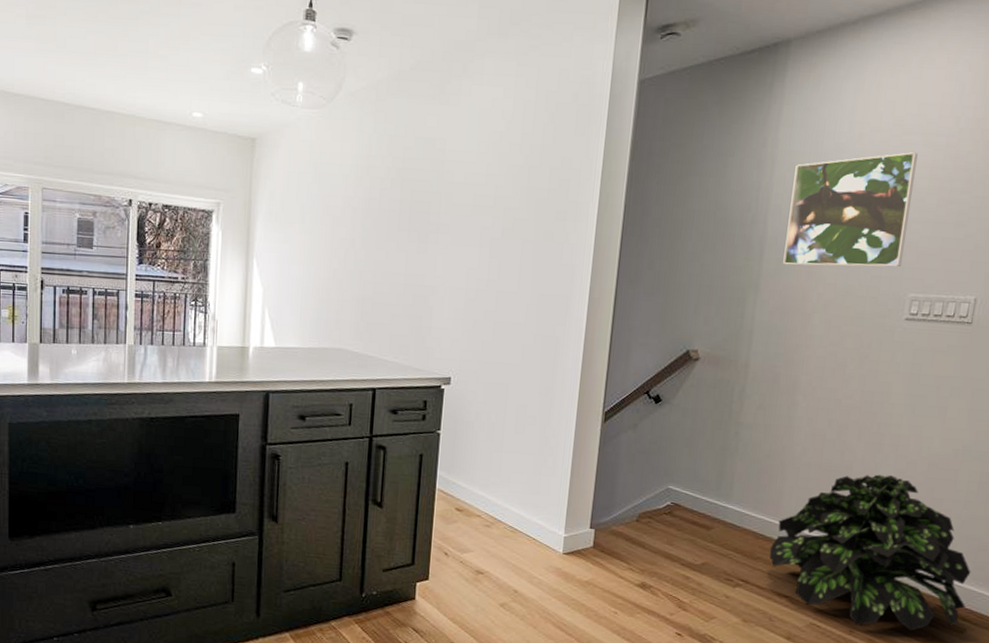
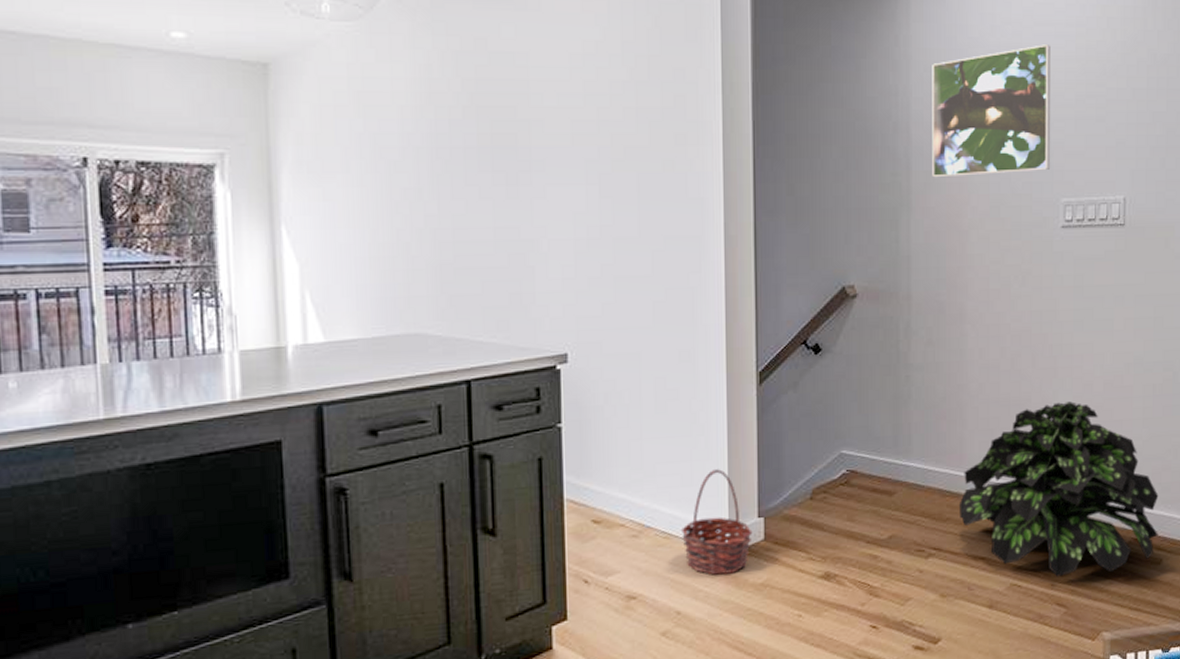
basket: none [524,484,584,569] -> present [680,469,753,575]

